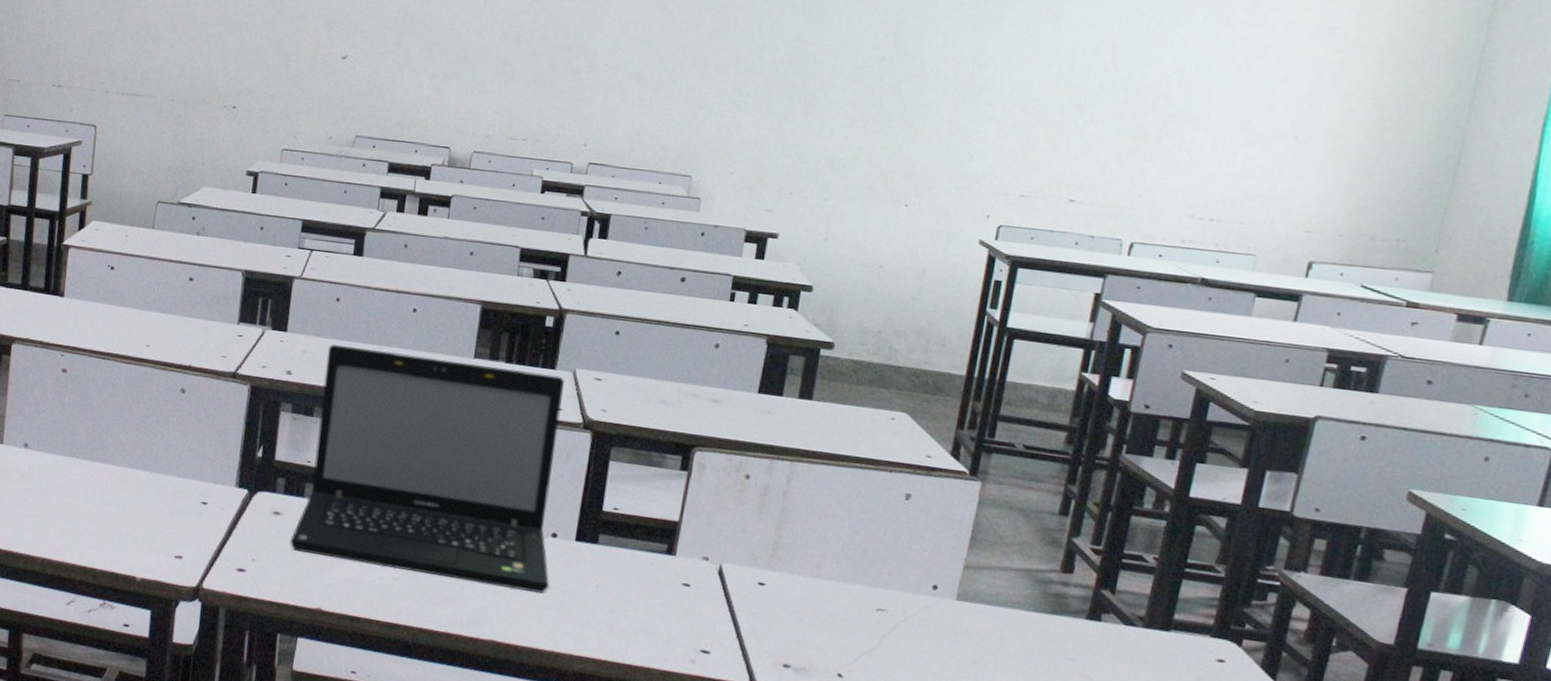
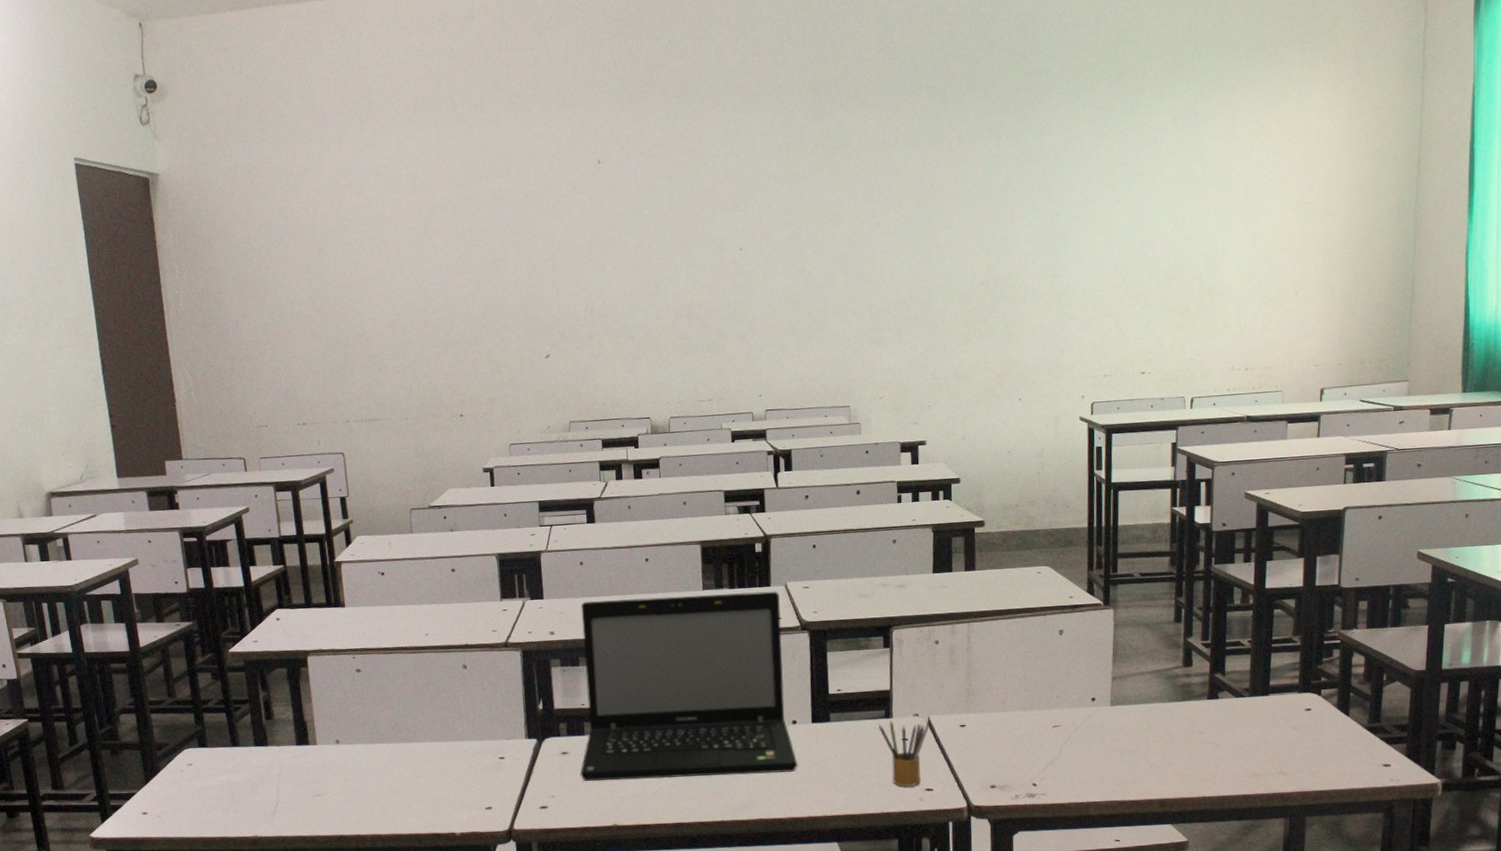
pencil box: none [656,558,722,644] -> present [879,720,930,787]

